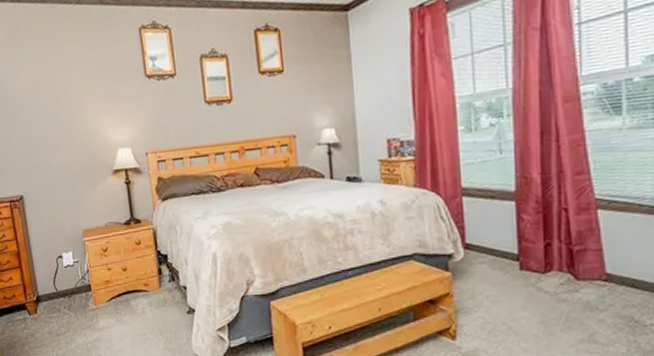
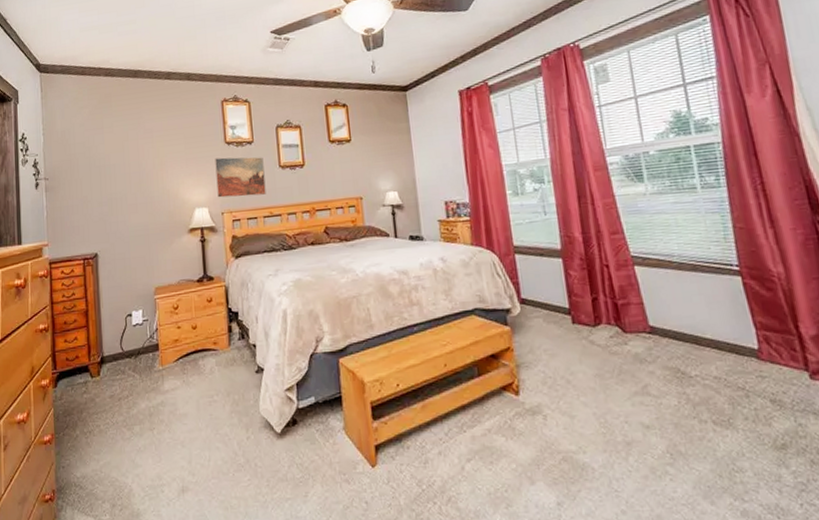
wall art: none [135,91,192,137] -> present [215,157,266,198]

